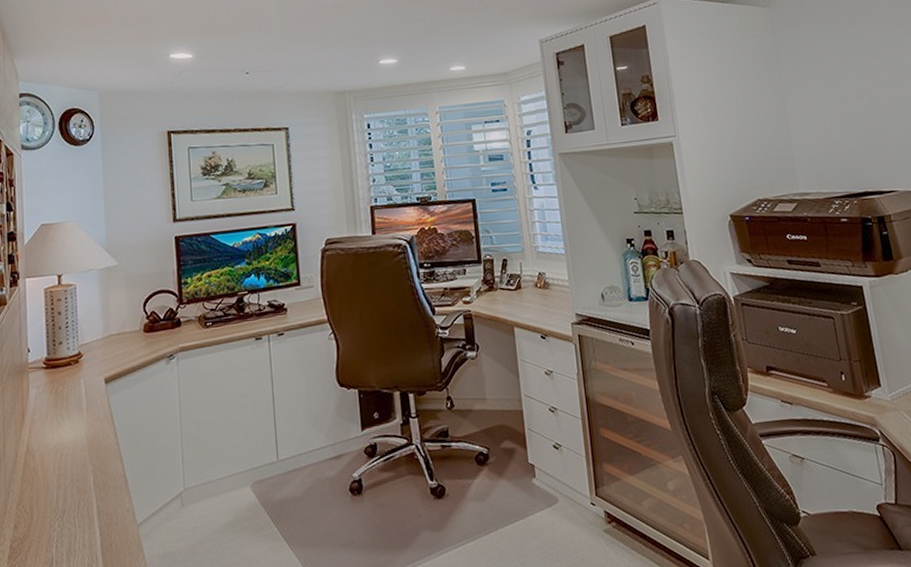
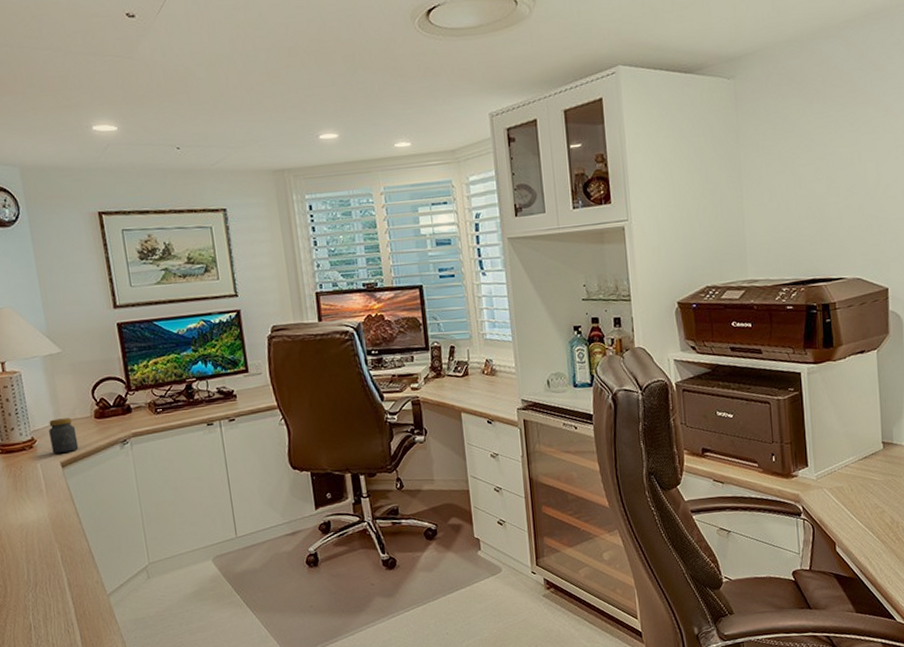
jar: none [97,331,125,370] -> present [49,417,79,454]

